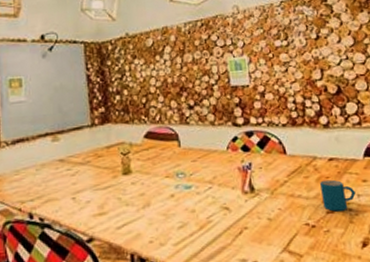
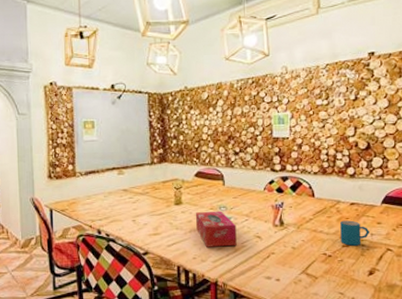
tissue box: none [148,178,201,226] -> present [195,211,237,247]

